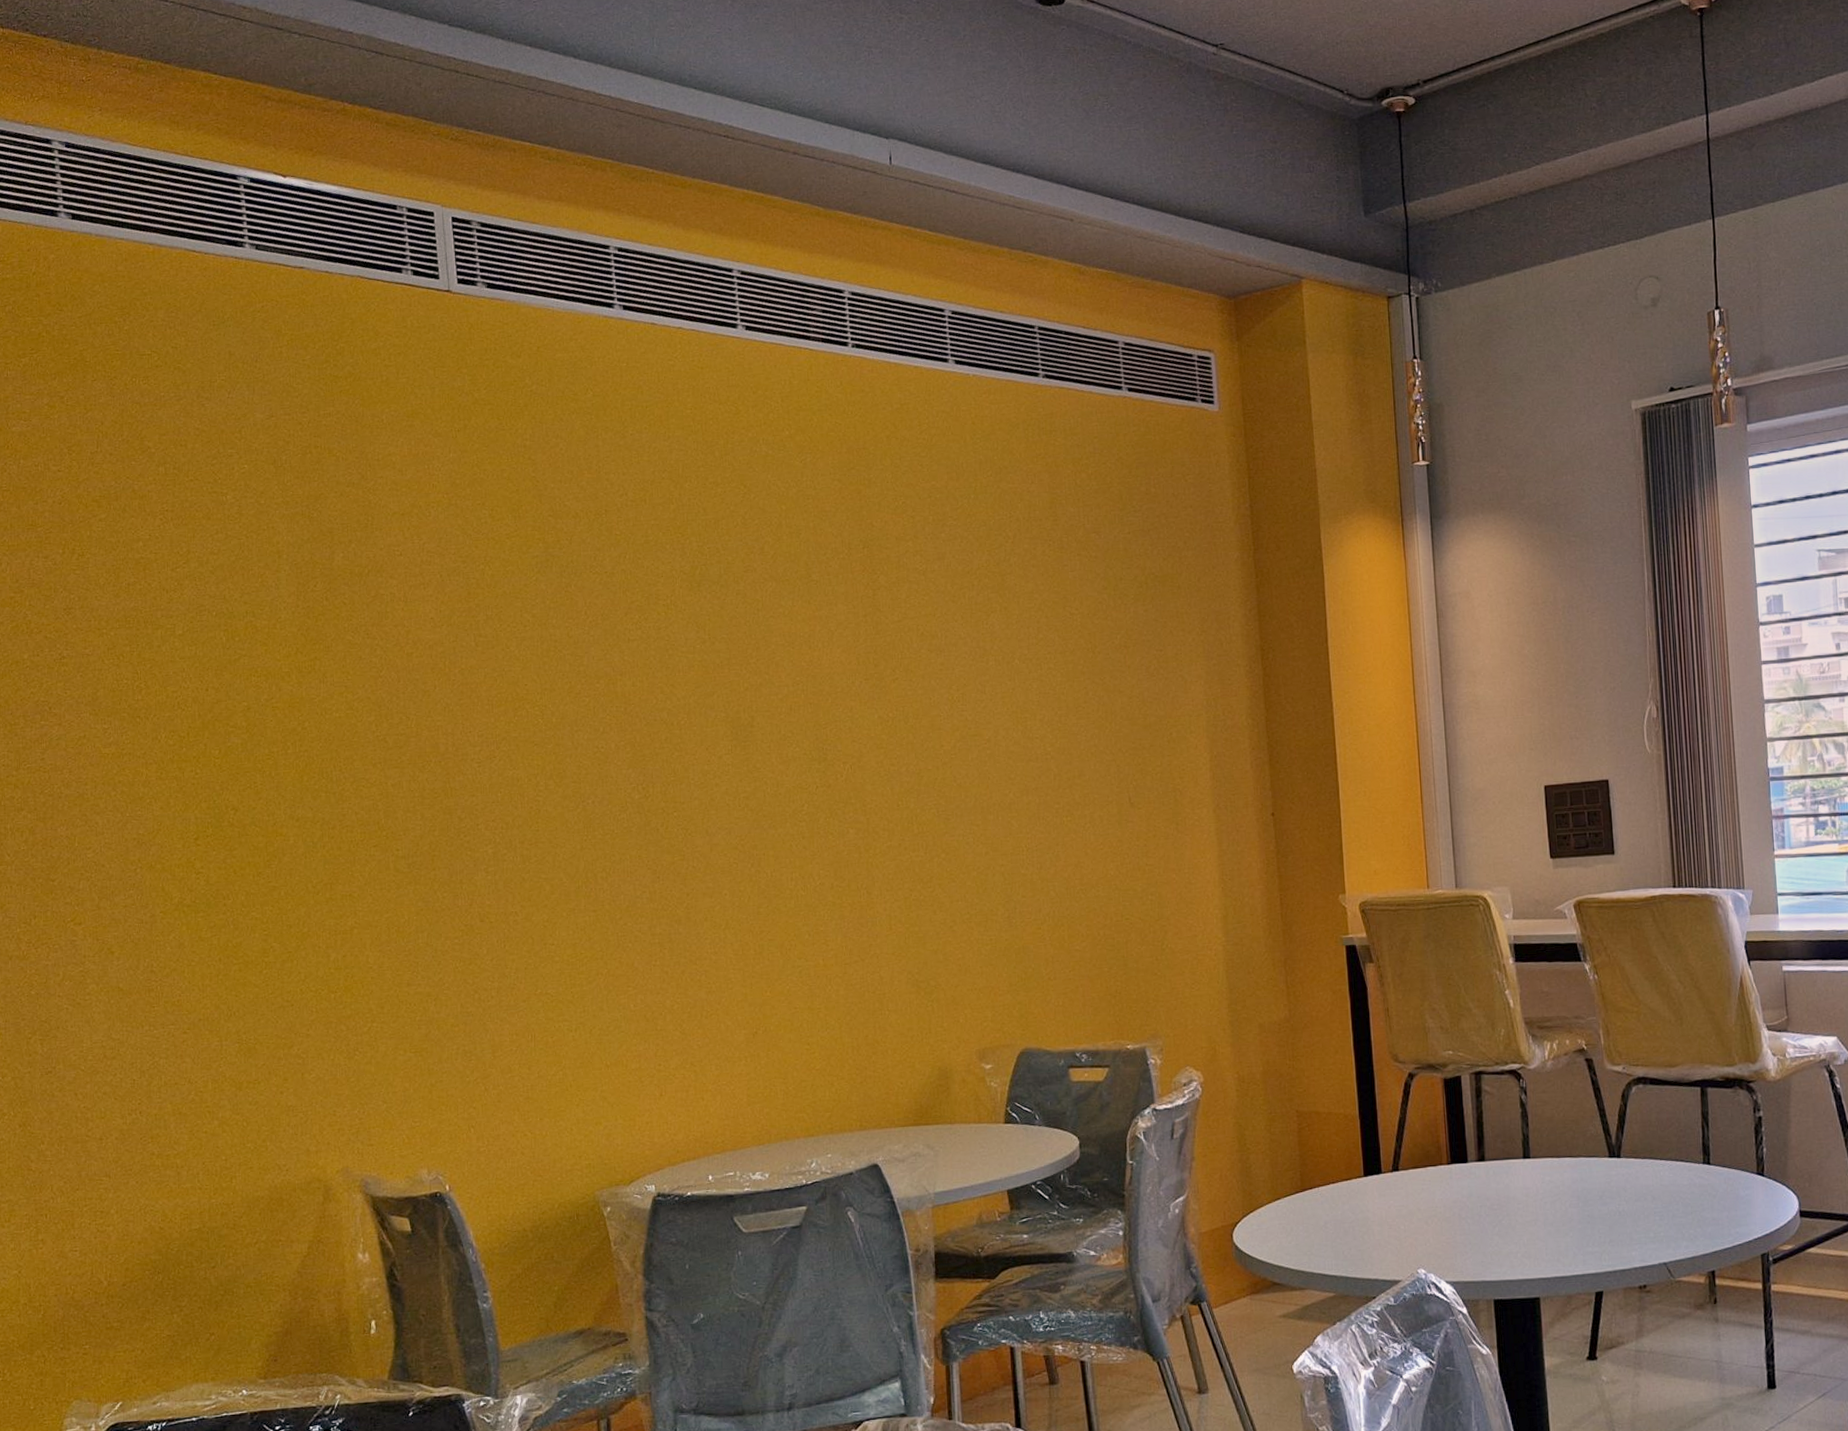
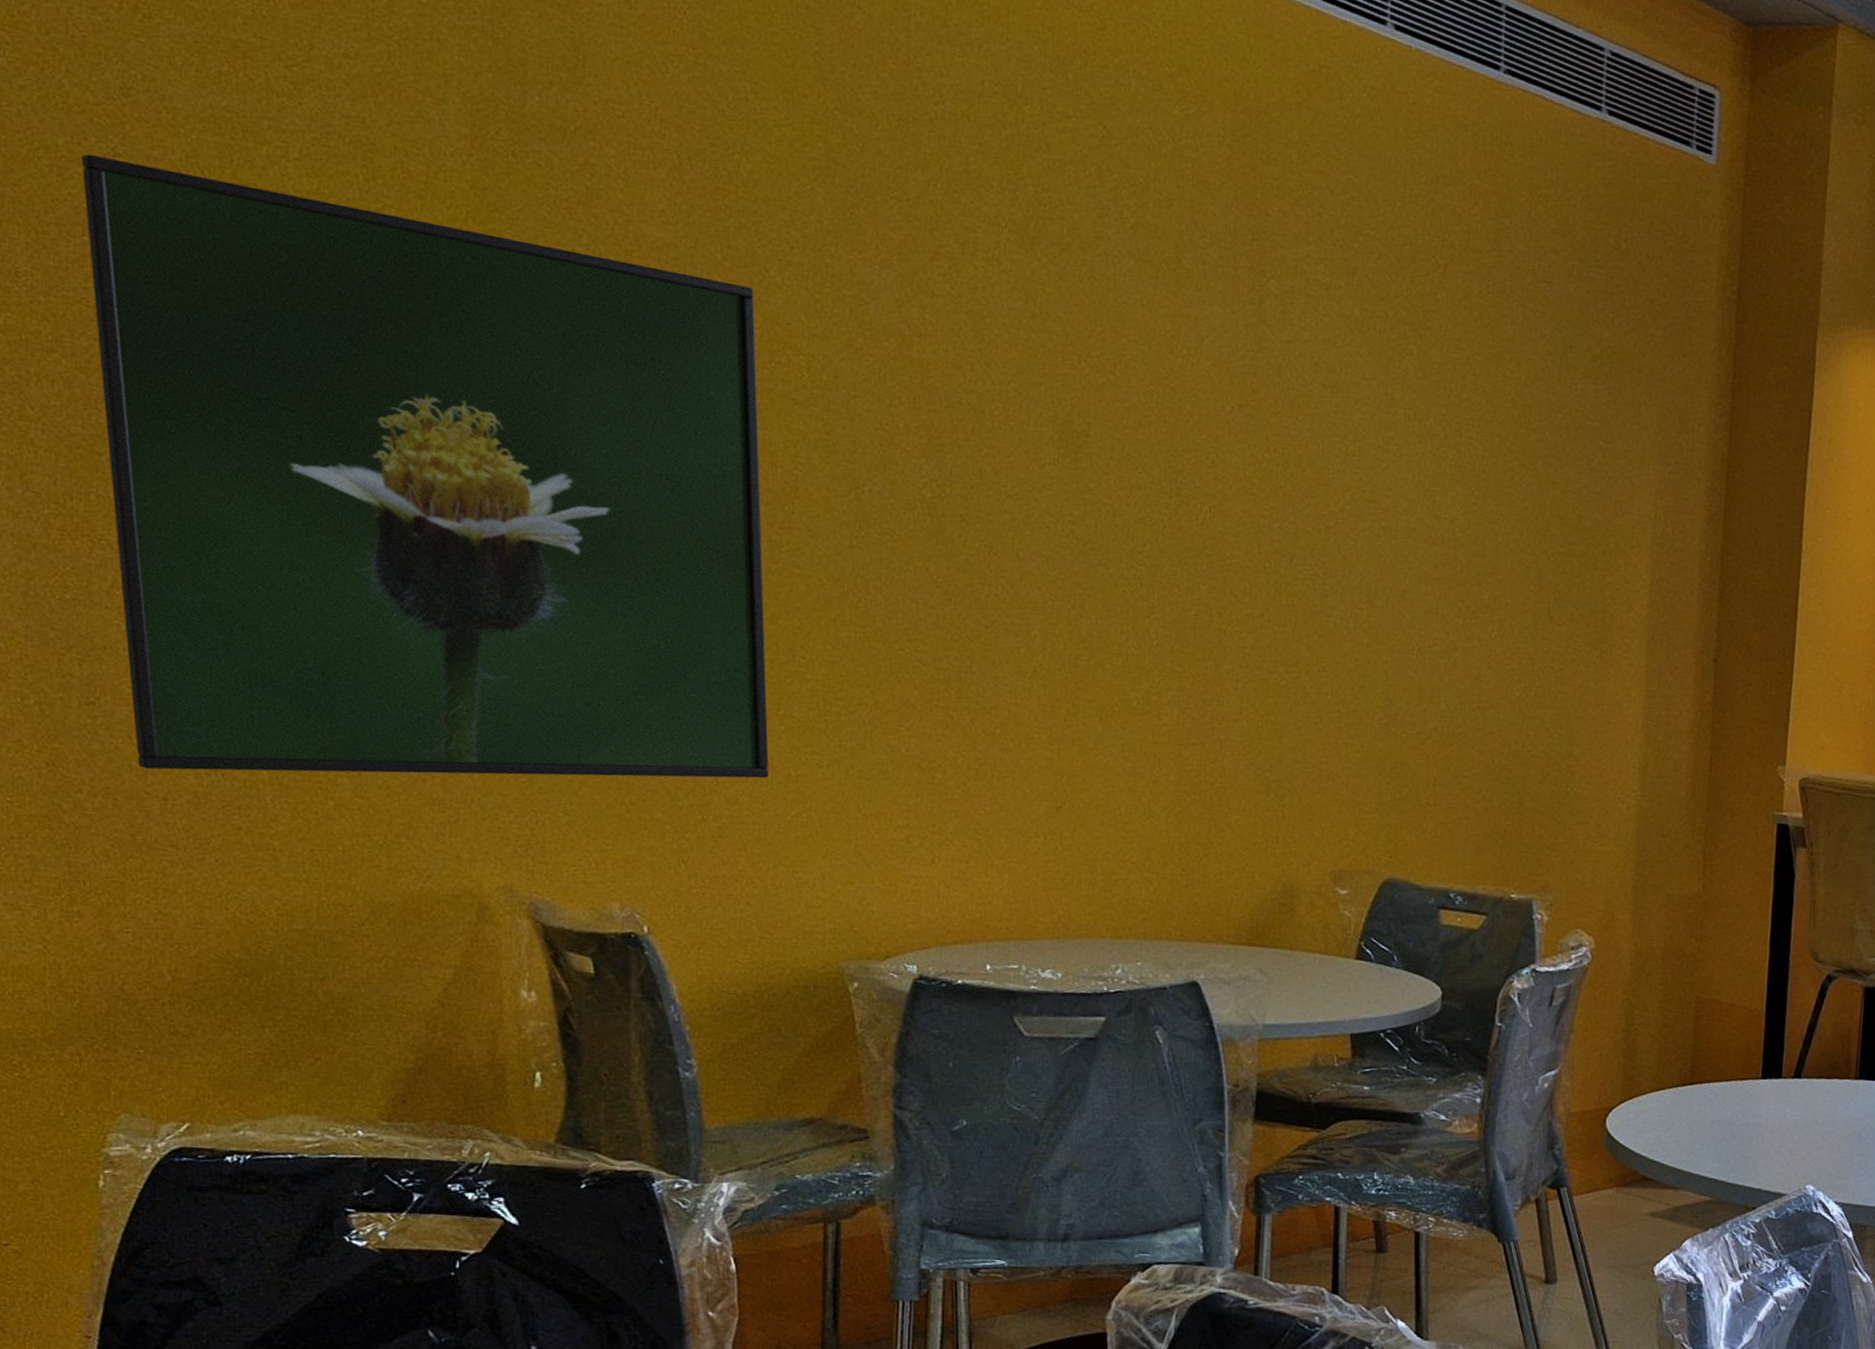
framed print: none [39,661,532,1117] -> present [80,153,769,779]

